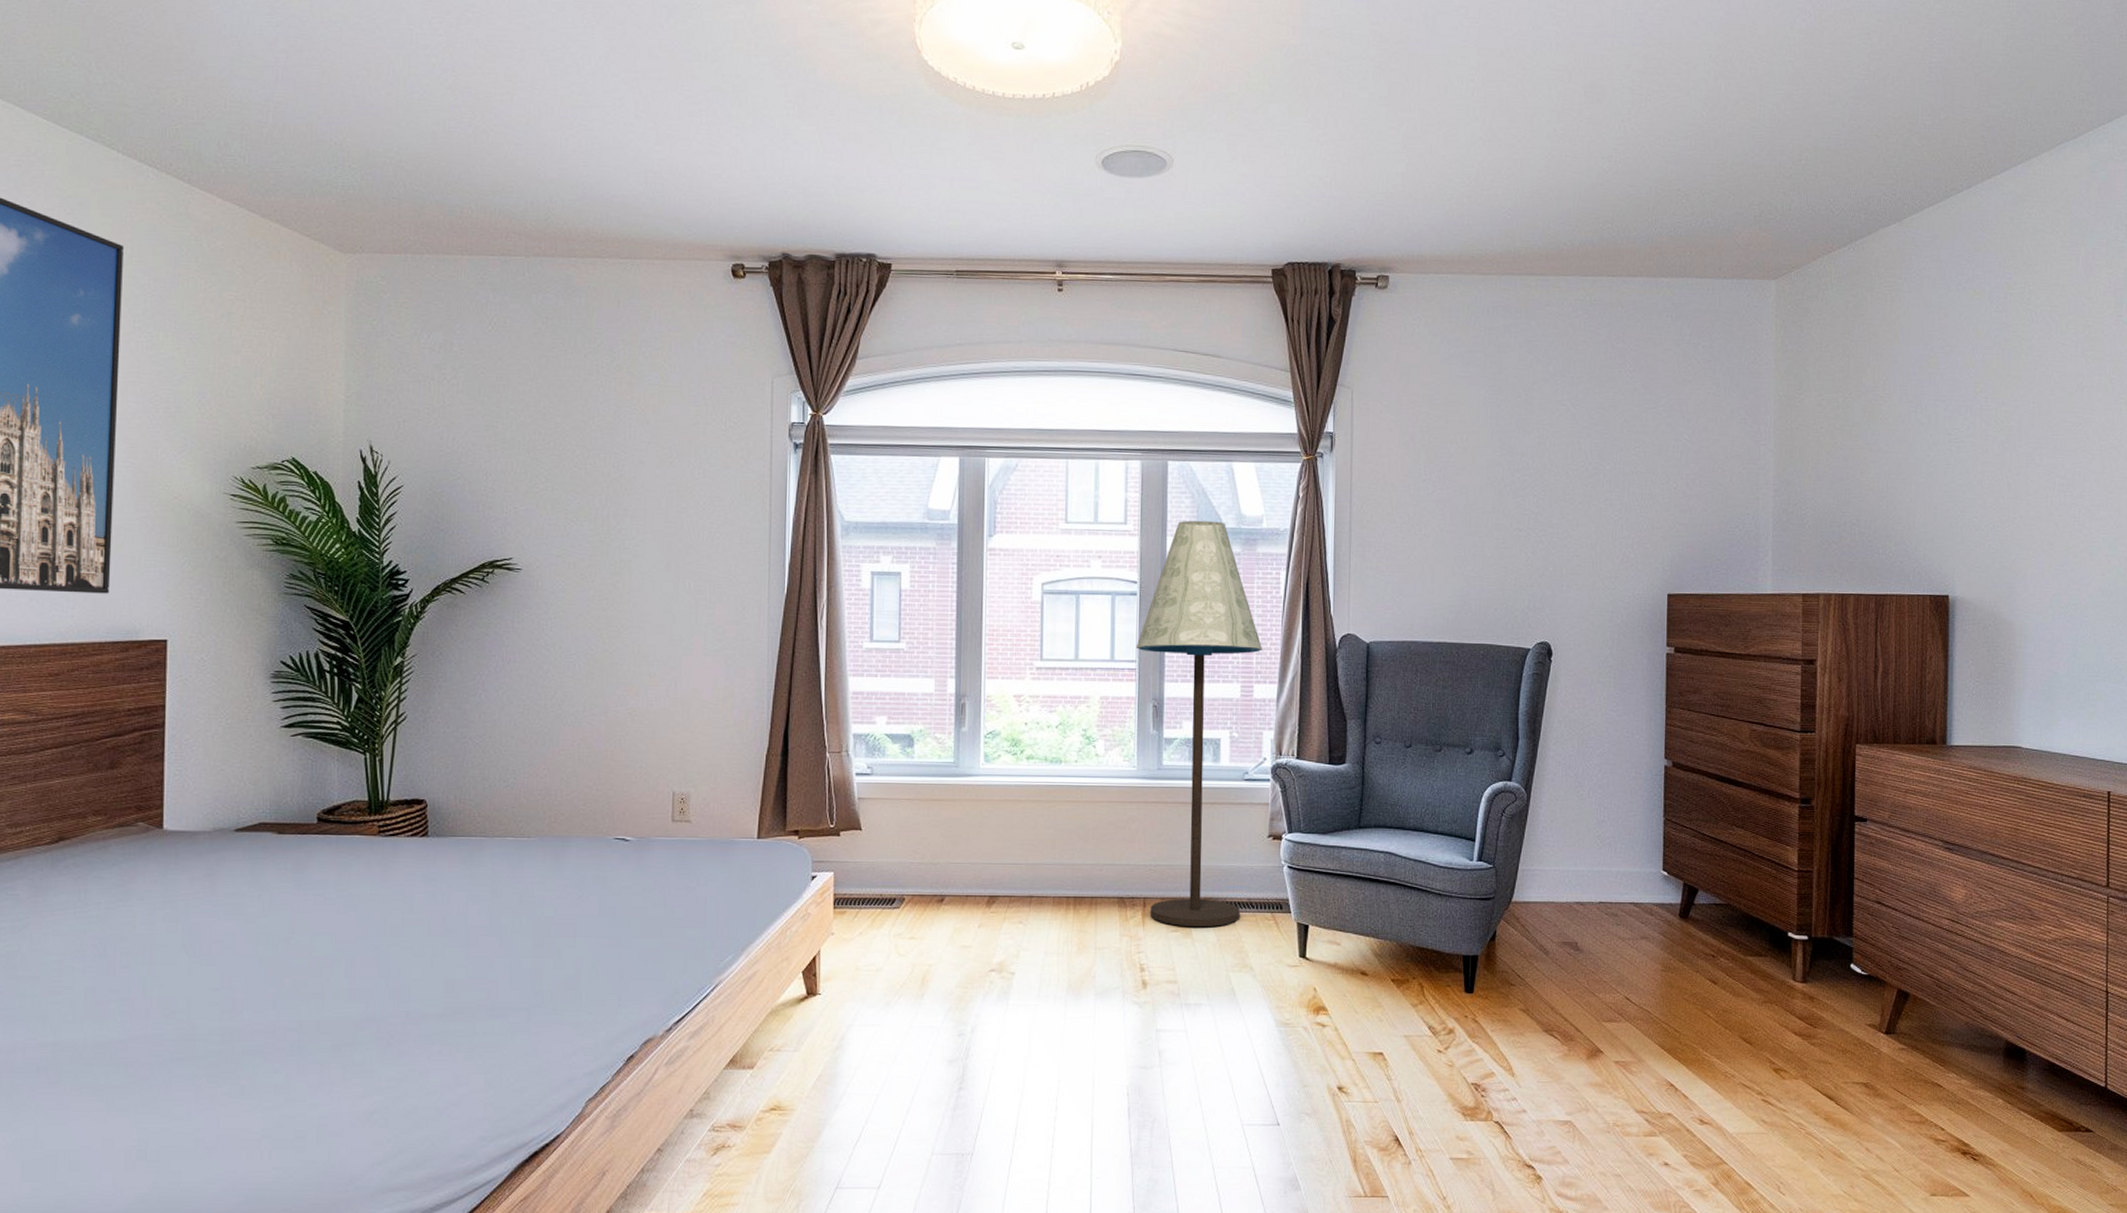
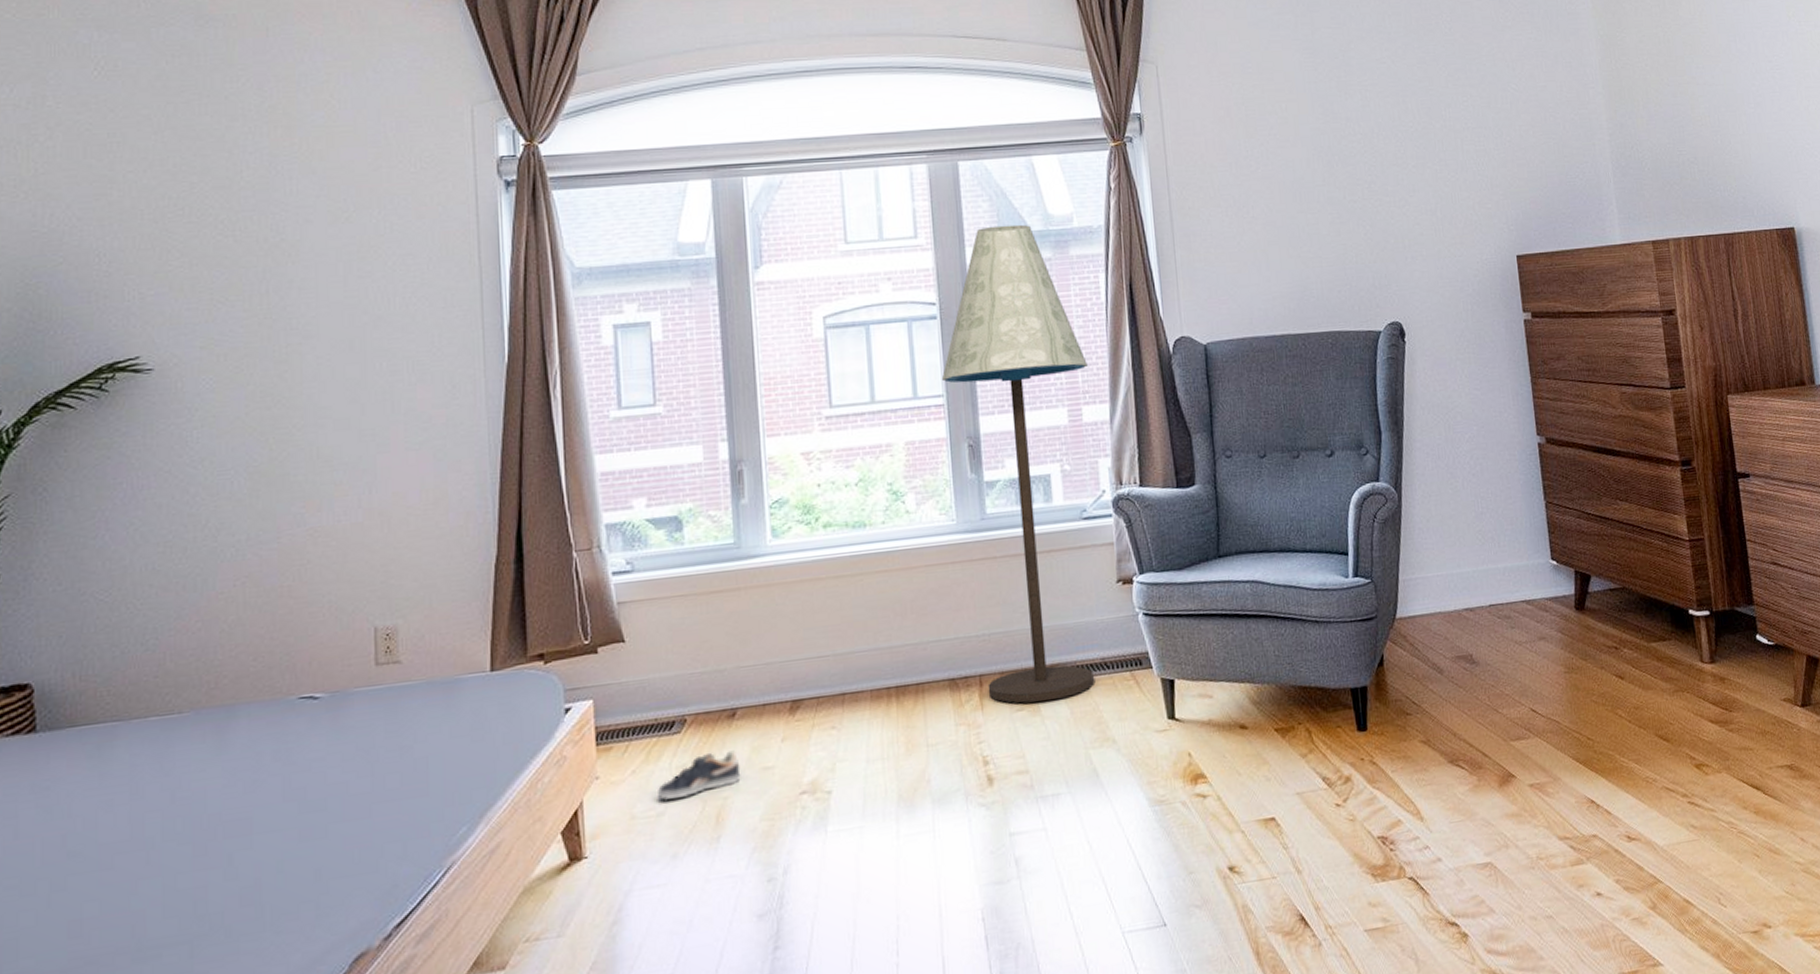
sneaker: none [877,927,944,959] -> present [656,750,741,800]

